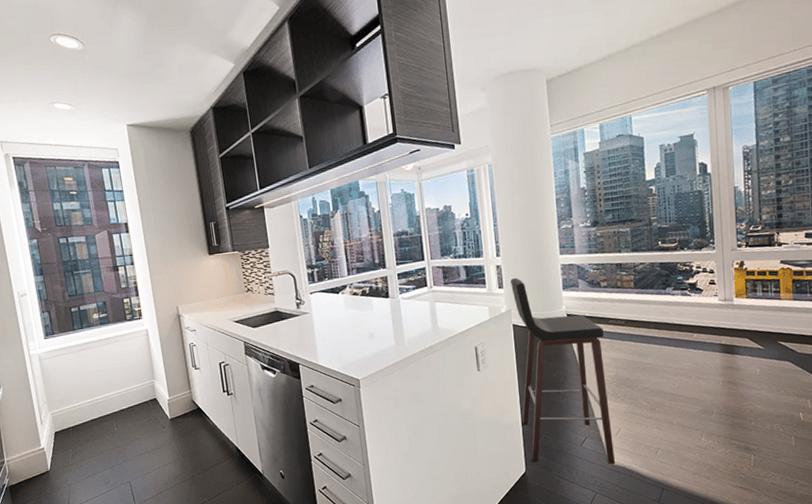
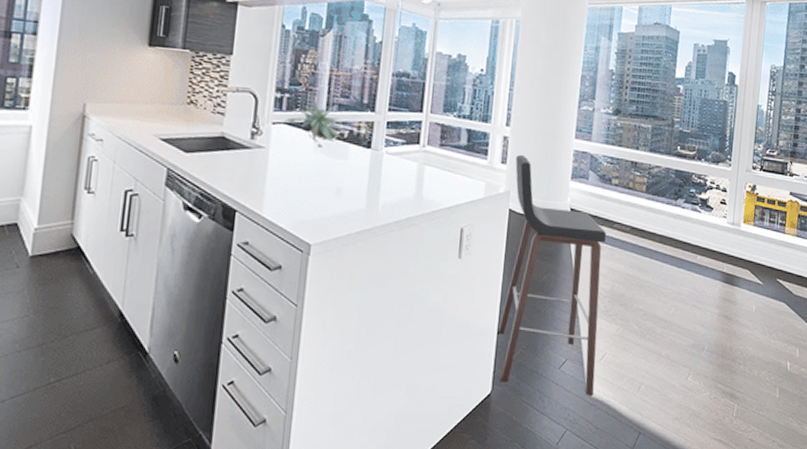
plant: none [318,263,367,304] -> present [284,92,346,146]

